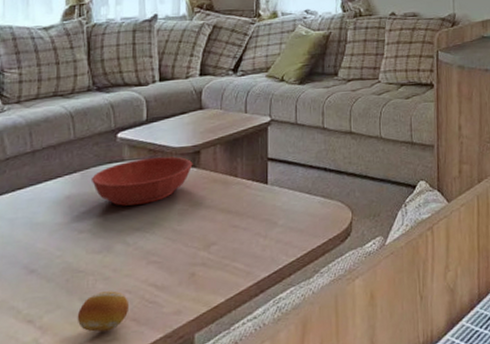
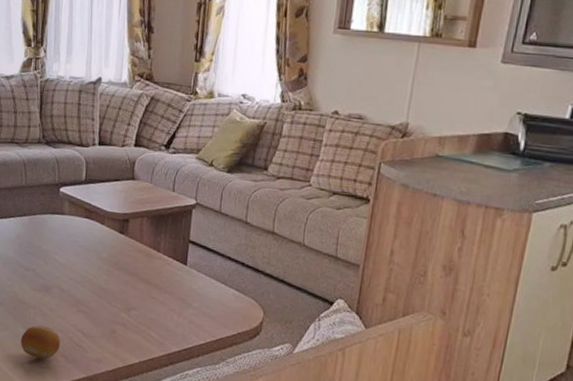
bowl: present [90,156,193,206] -> none [36,215,122,258]

